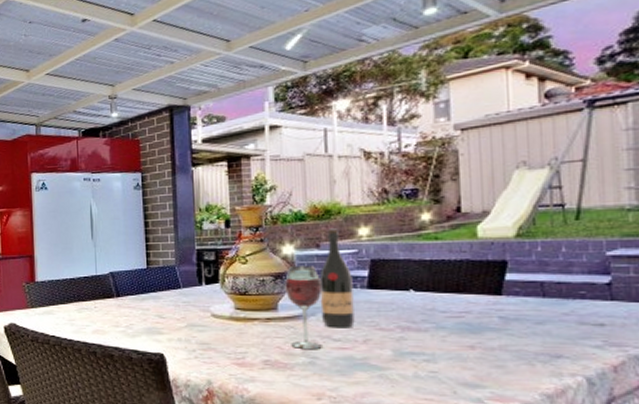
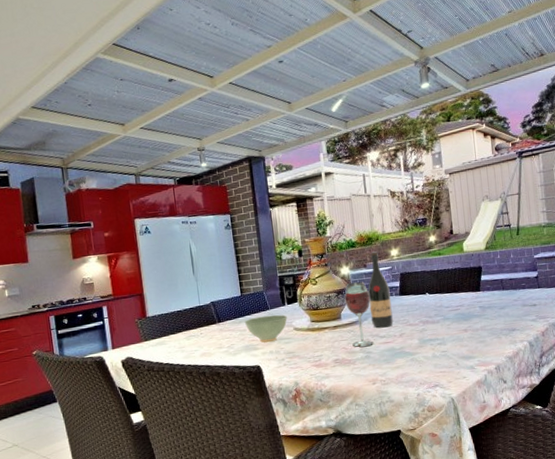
bowl: none [148,295,204,327] -> present [244,314,287,343]

